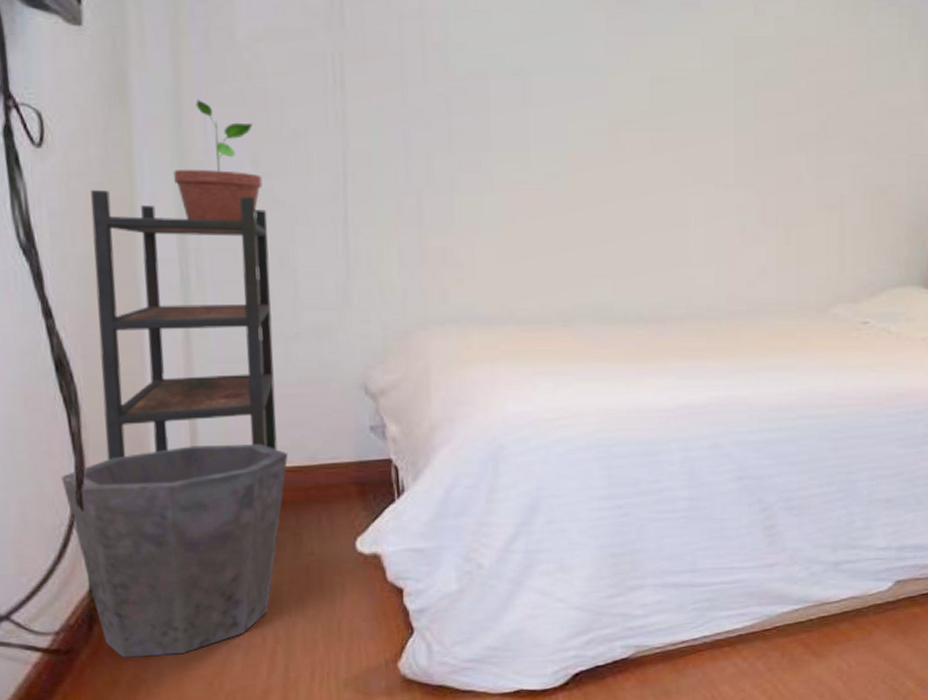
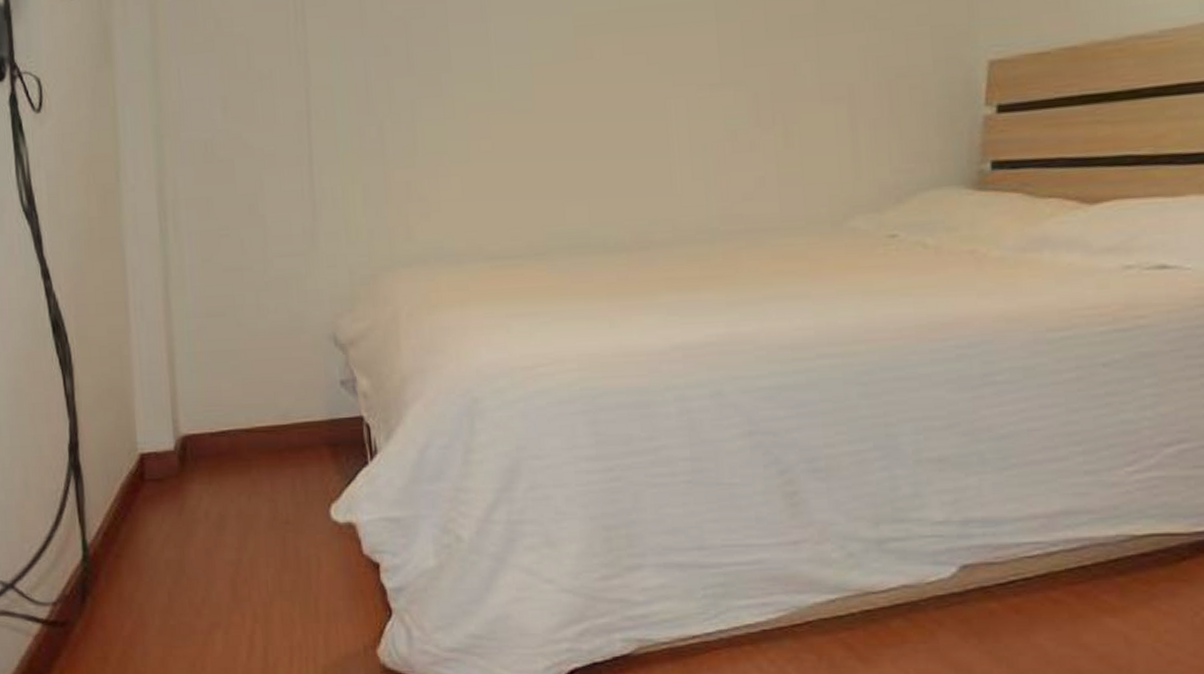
waste bin: present [61,444,289,658] -> none [57,403,262,633]
bookshelf: present [91,189,278,461] -> none [81,143,252,423]
potted plant: present [172,100,263,222] -> none [151,51,232,173]

